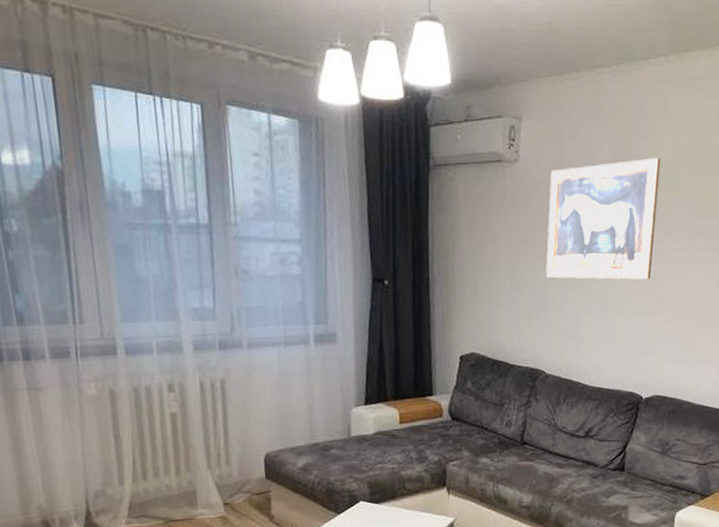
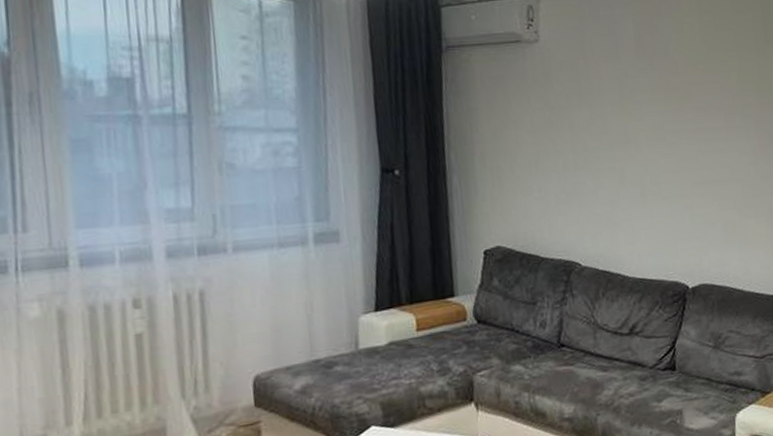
wall art: present [546,158,661,280] -> none [573,36,688,163]

